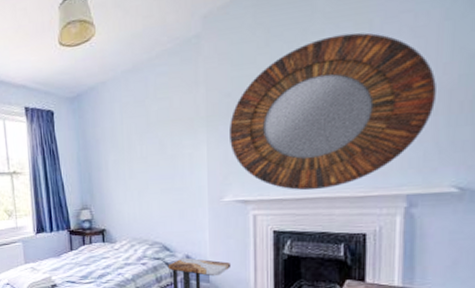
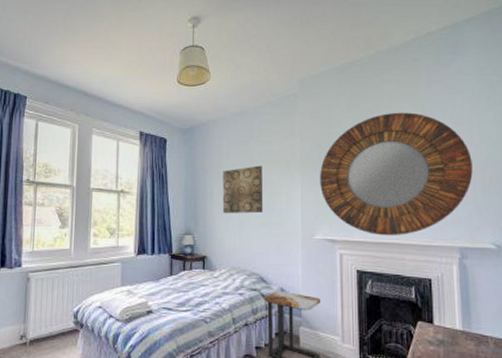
wall art: none [117,127,164,185] -> present [222,165,264,214]

